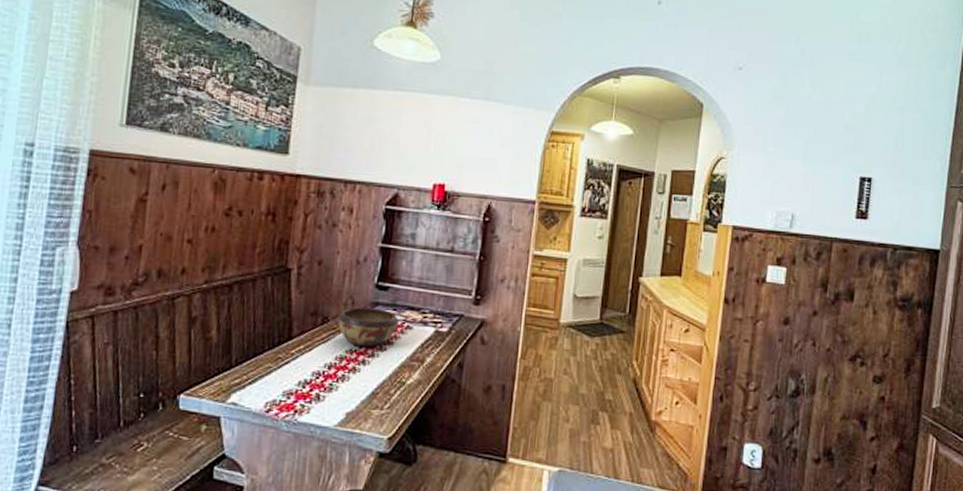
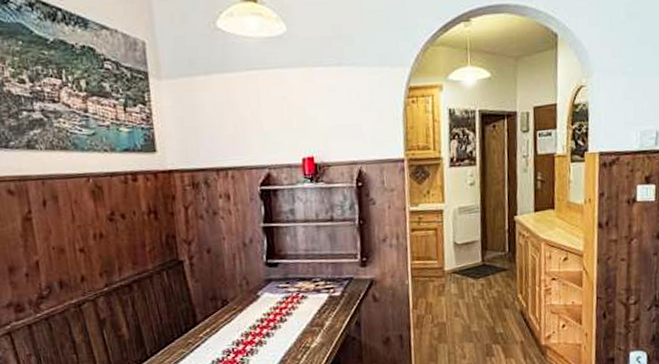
decorative bowl: present [337,307,398,347] -> none [235,284,293,322]

